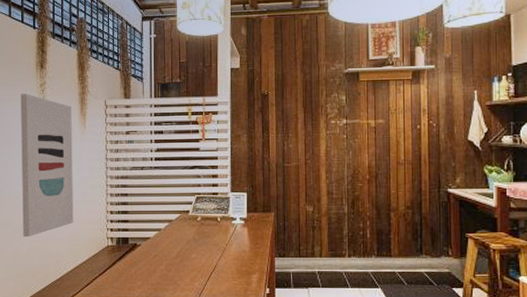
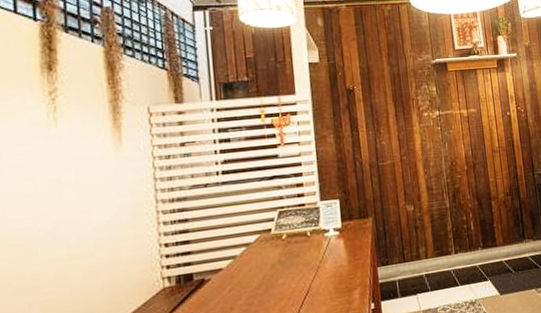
wall art: present [20,94,74,237] -> none [17,105,111,297]

